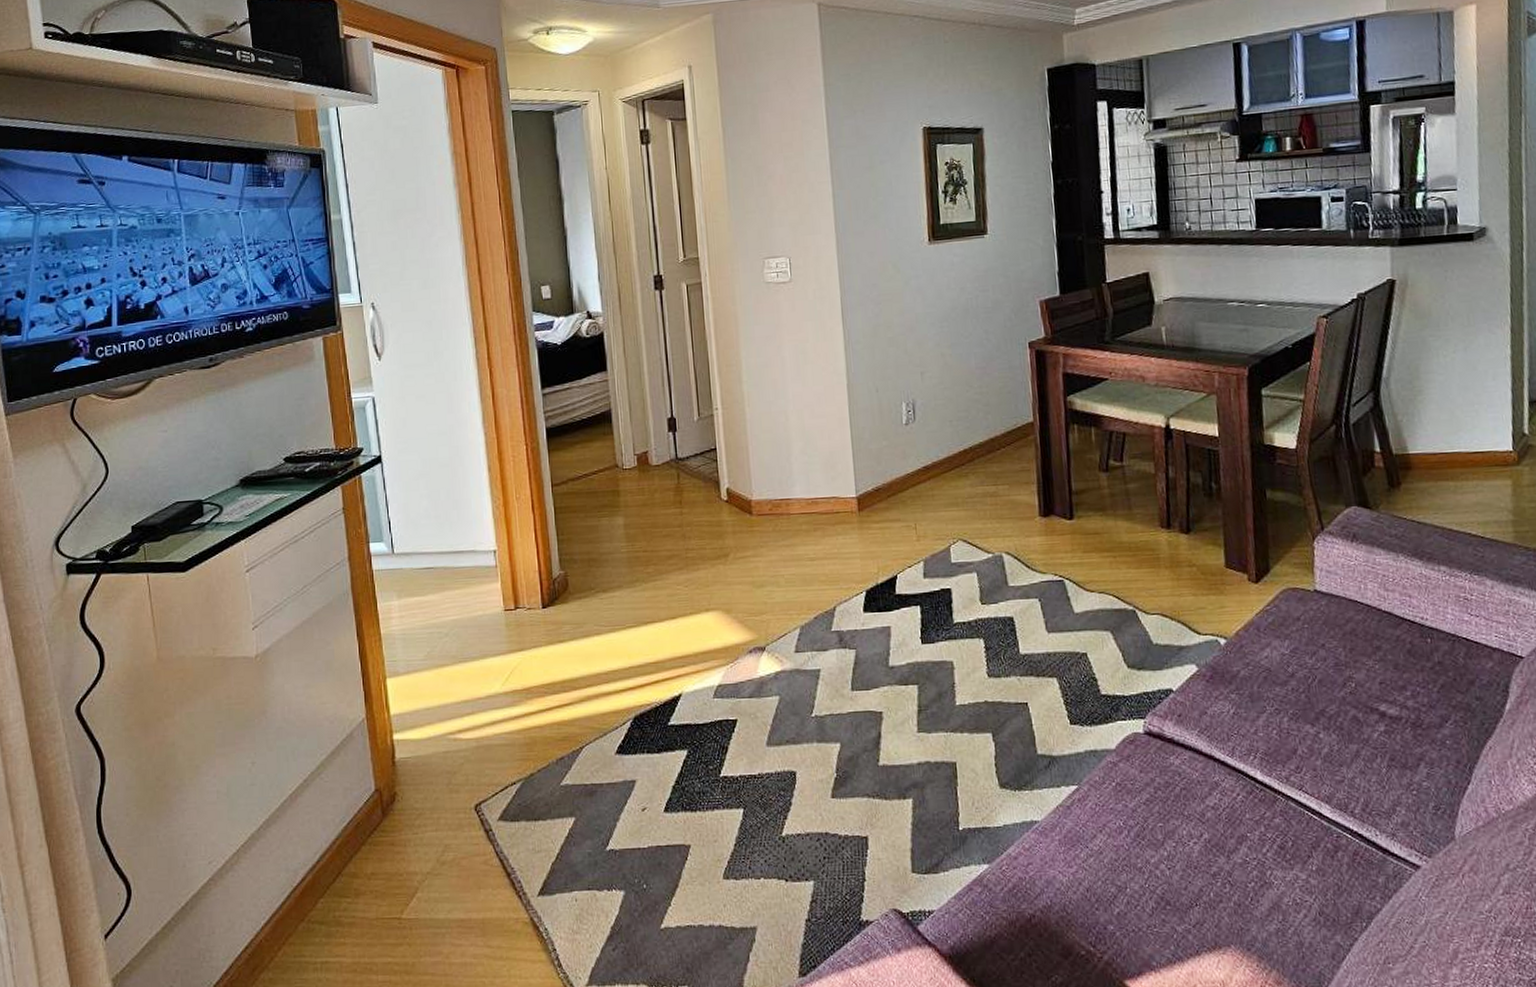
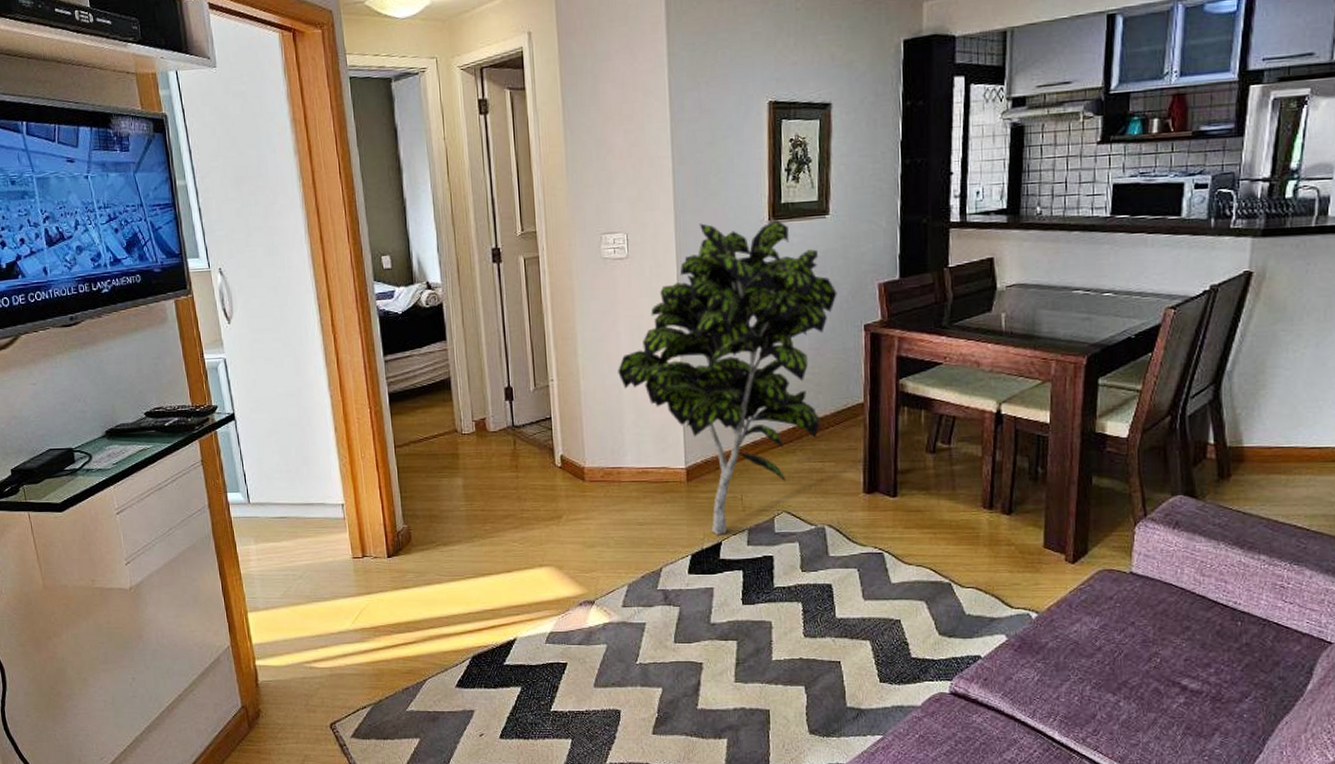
indoor plant: none [784,240,1000,569] -> present [618,220,837,536]

